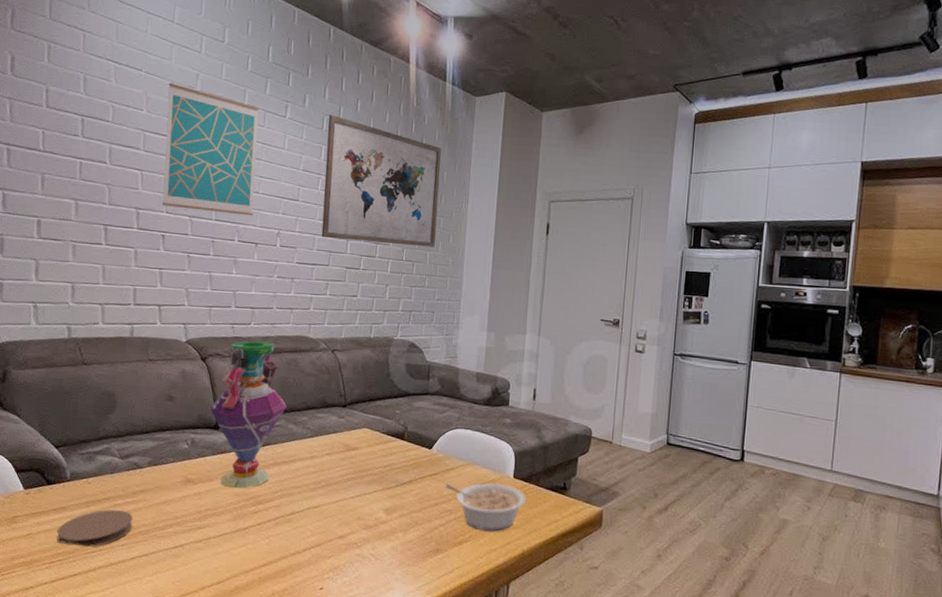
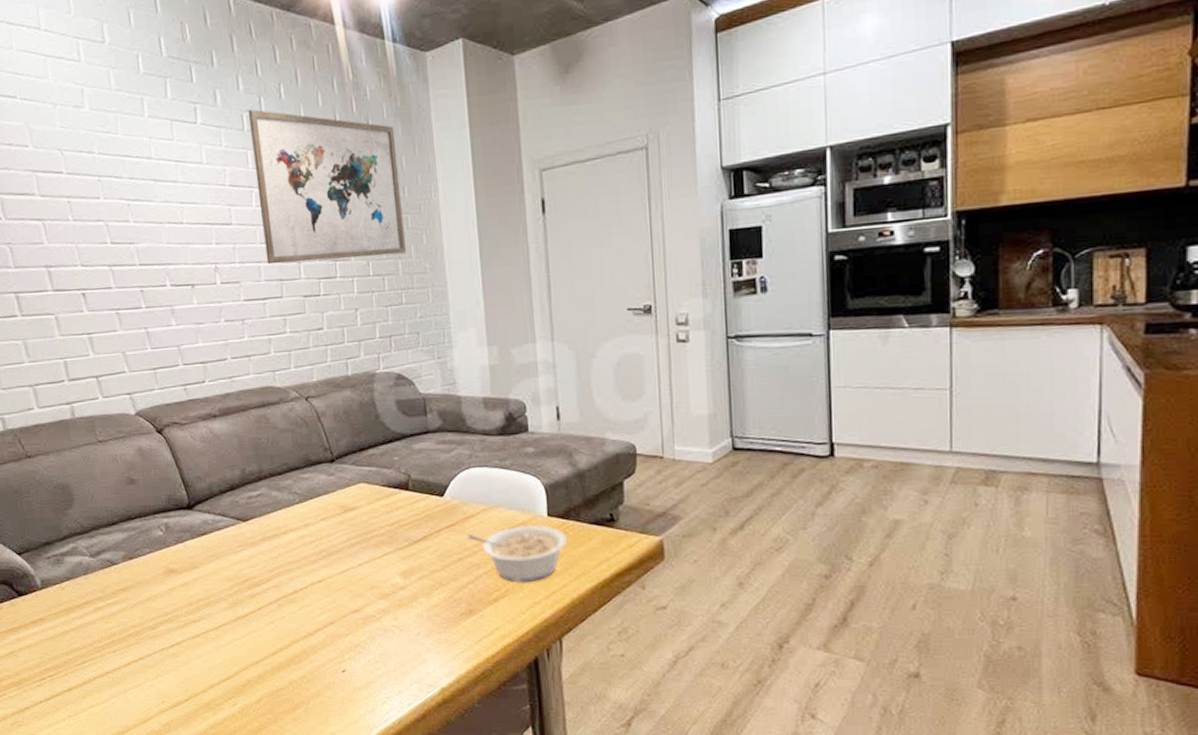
coaster: present [56,509,133,547] -> none [40,613,121,658]
wall art: present [163,82,259,216] -> none [51,105,182,259]
vase: present [210,340,287,489] -> none [179,399,265,573]

